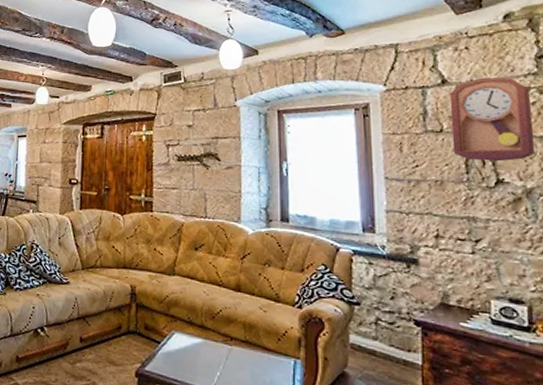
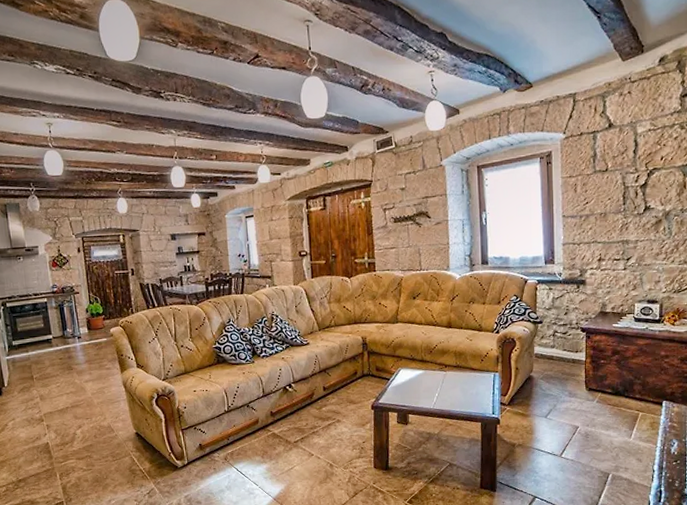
pendulum clock: present [448,77,536,162] -> none [613,117,675,193]

